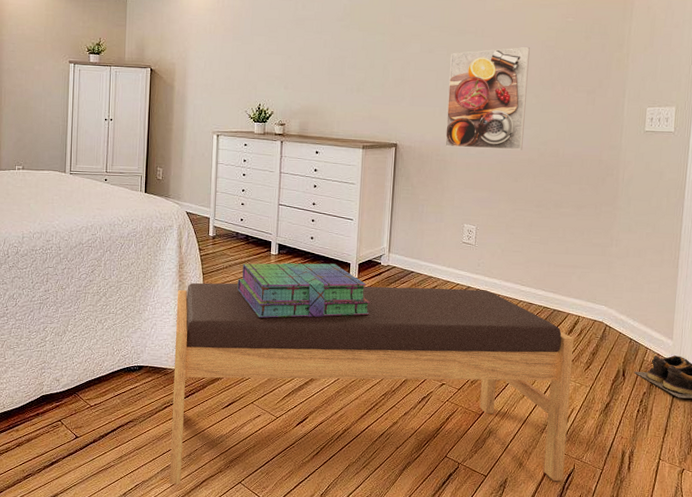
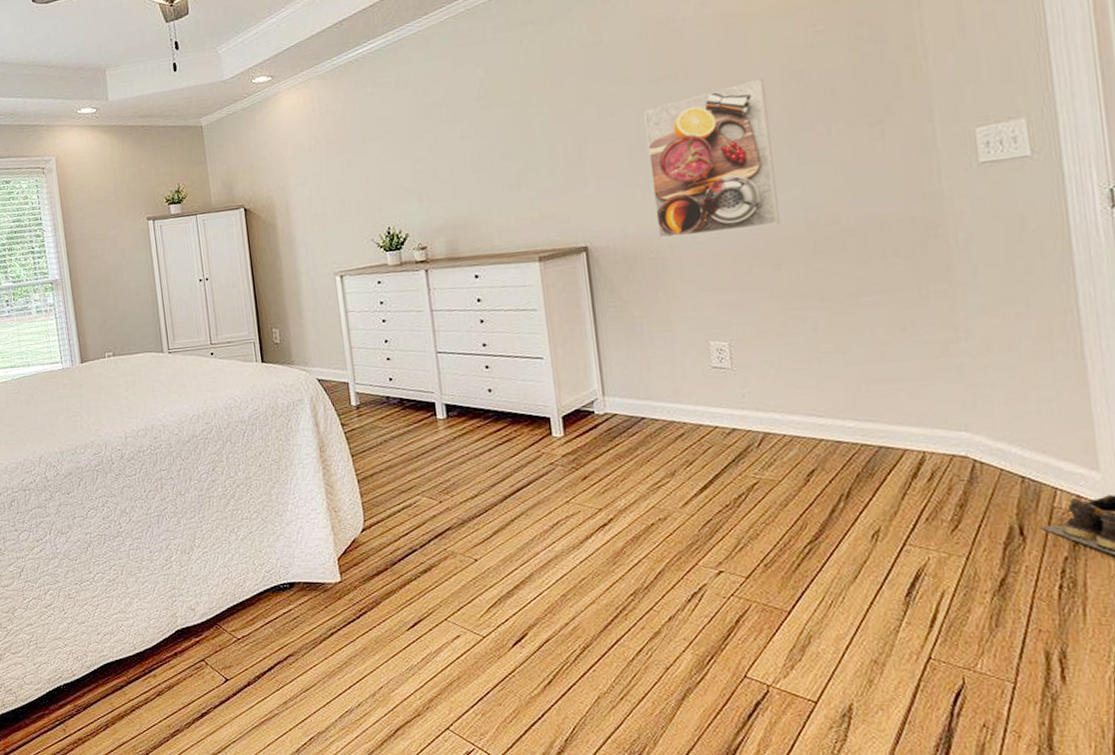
bench: present [169,282,574,485] -> none [323,430,948,735]
stack of books: present [237,262,370,319] -> none [398,421,590,506]

